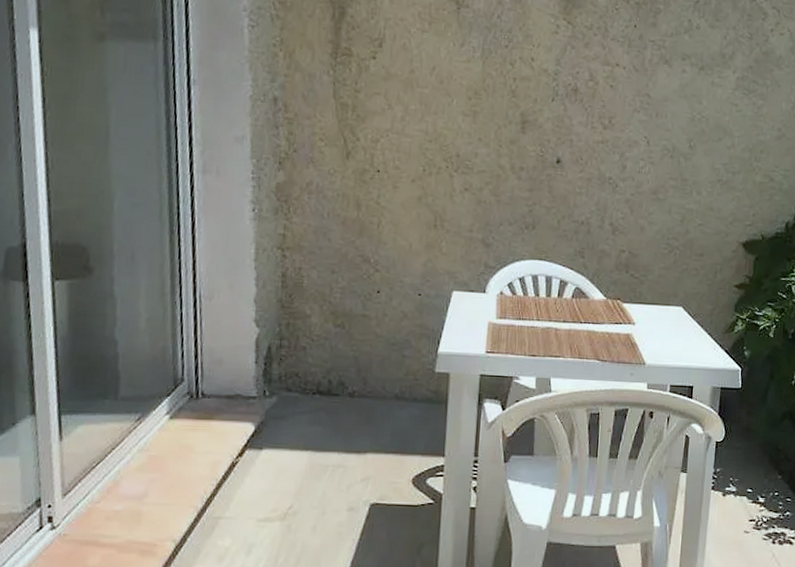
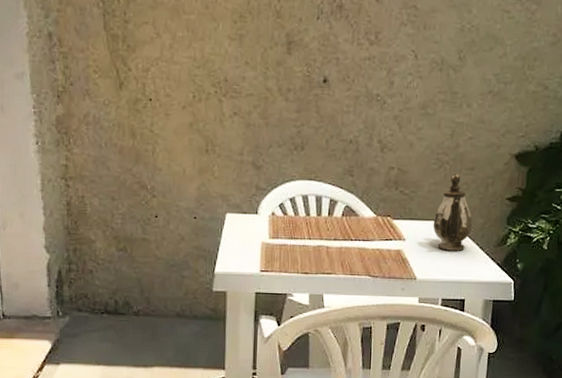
teapot: none [662,258,701,337] -> present [433,173,472,251]

